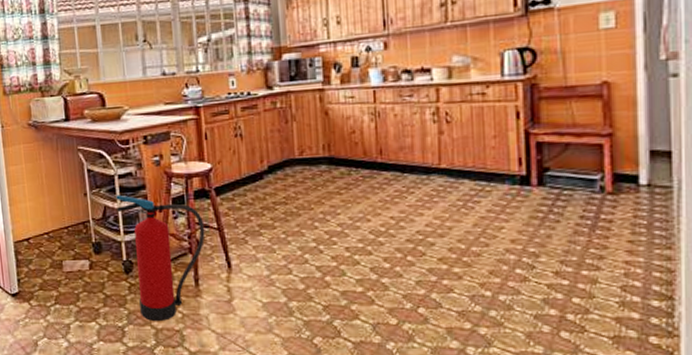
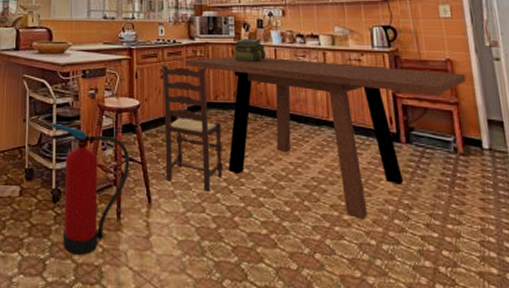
dining chair: none [235,121,312,253] -> present [162,64,223,191]
dining table: none [262,97,628,272] -> present [184,56,467,220]
stack of books: none [321,79,362,110] -> present [233,38,266,63]

